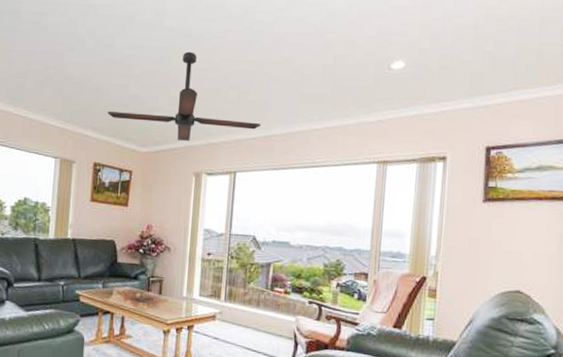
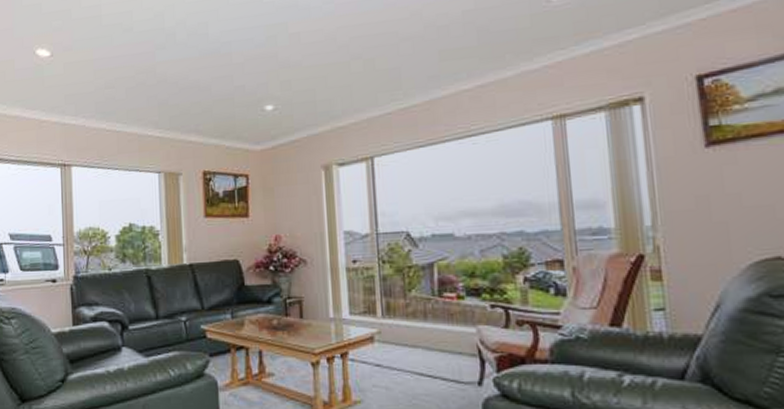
ceiling fan: present [107,51,260,141] -> none [211,24,395,130]

